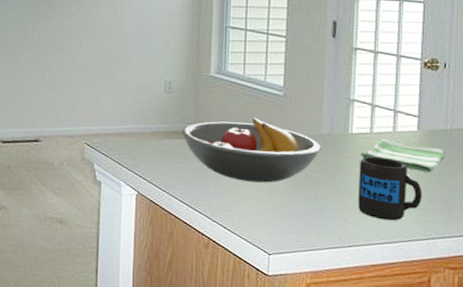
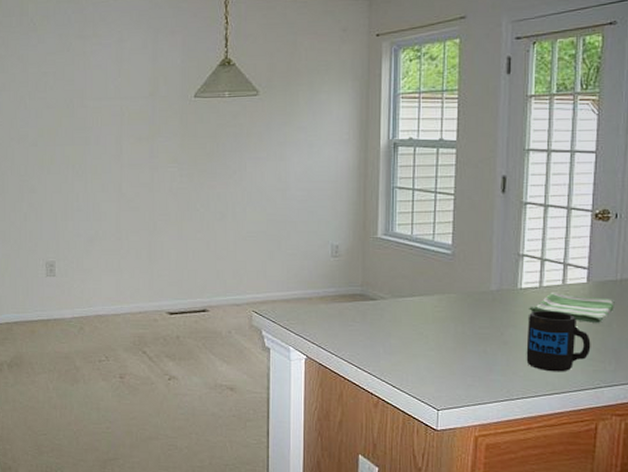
fruit bowl: present [181,117,321,183] -> none [349,277,489,341]

